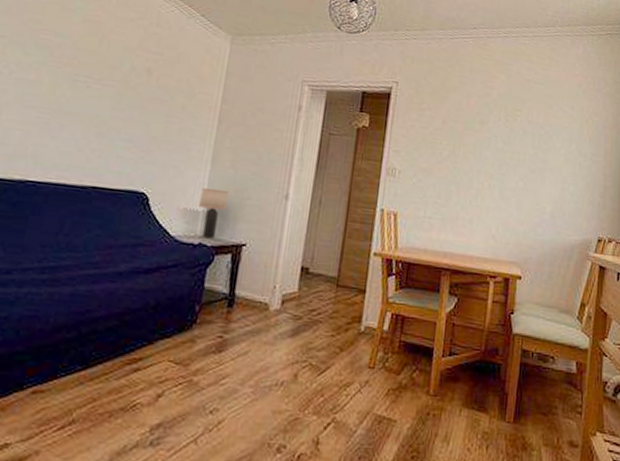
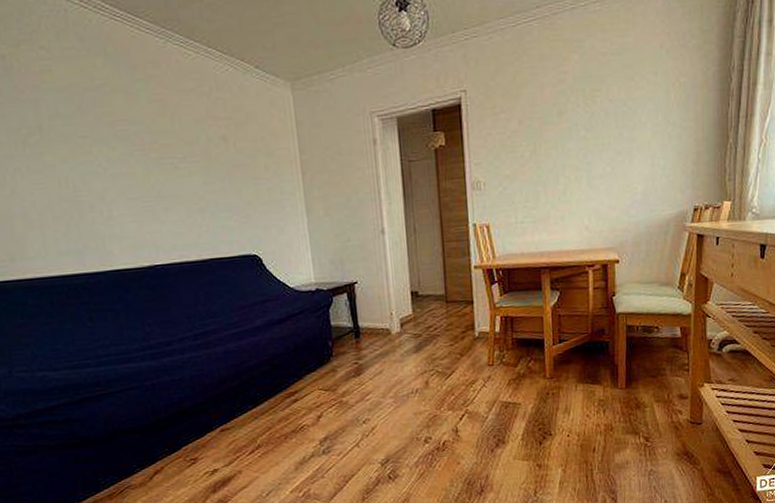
table lamp: present [198,188,229,239] -> none [305,238,332,284]

